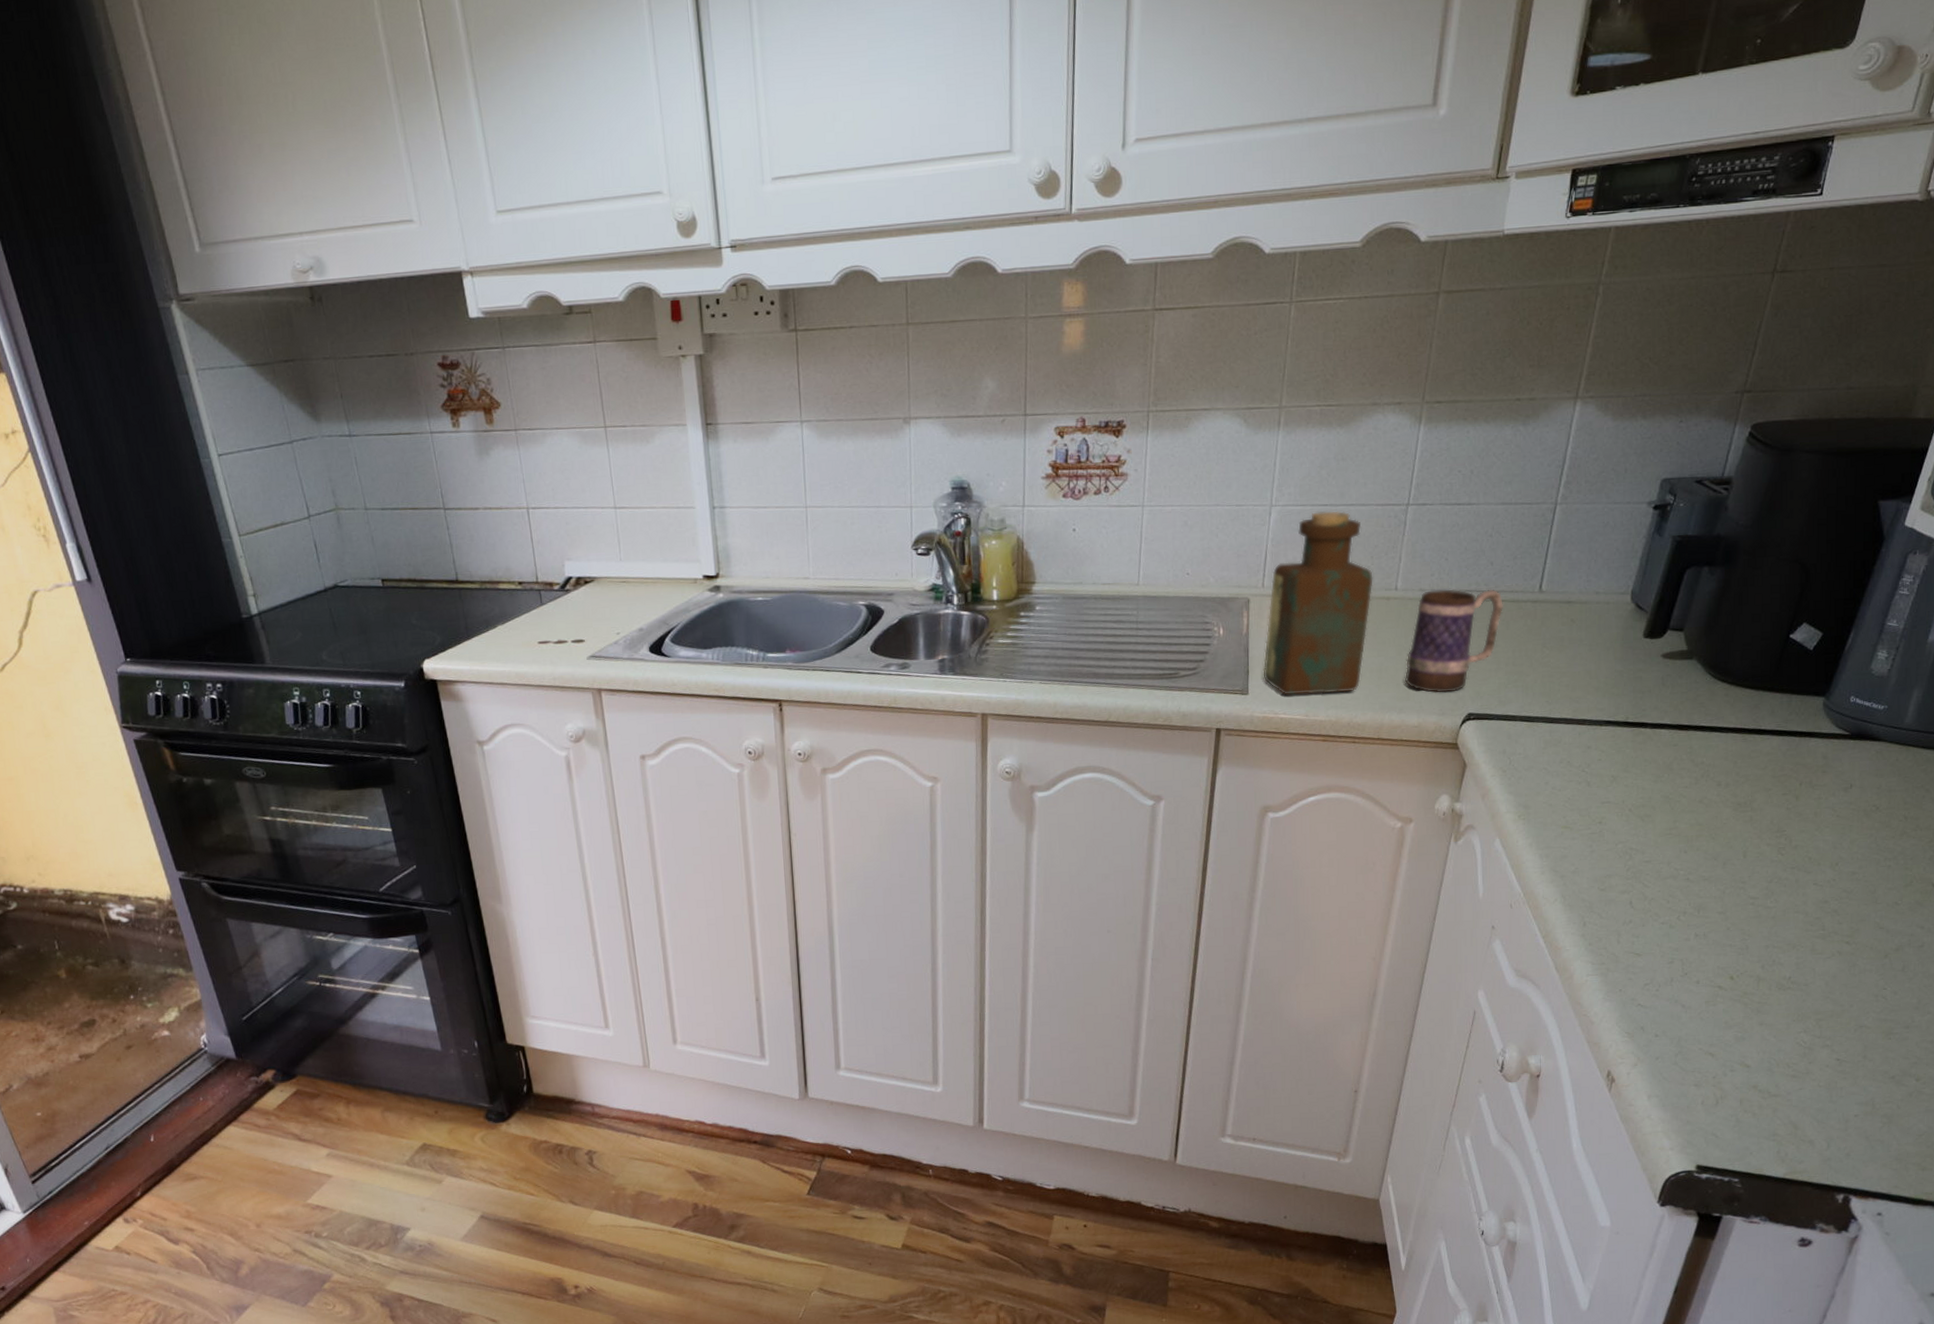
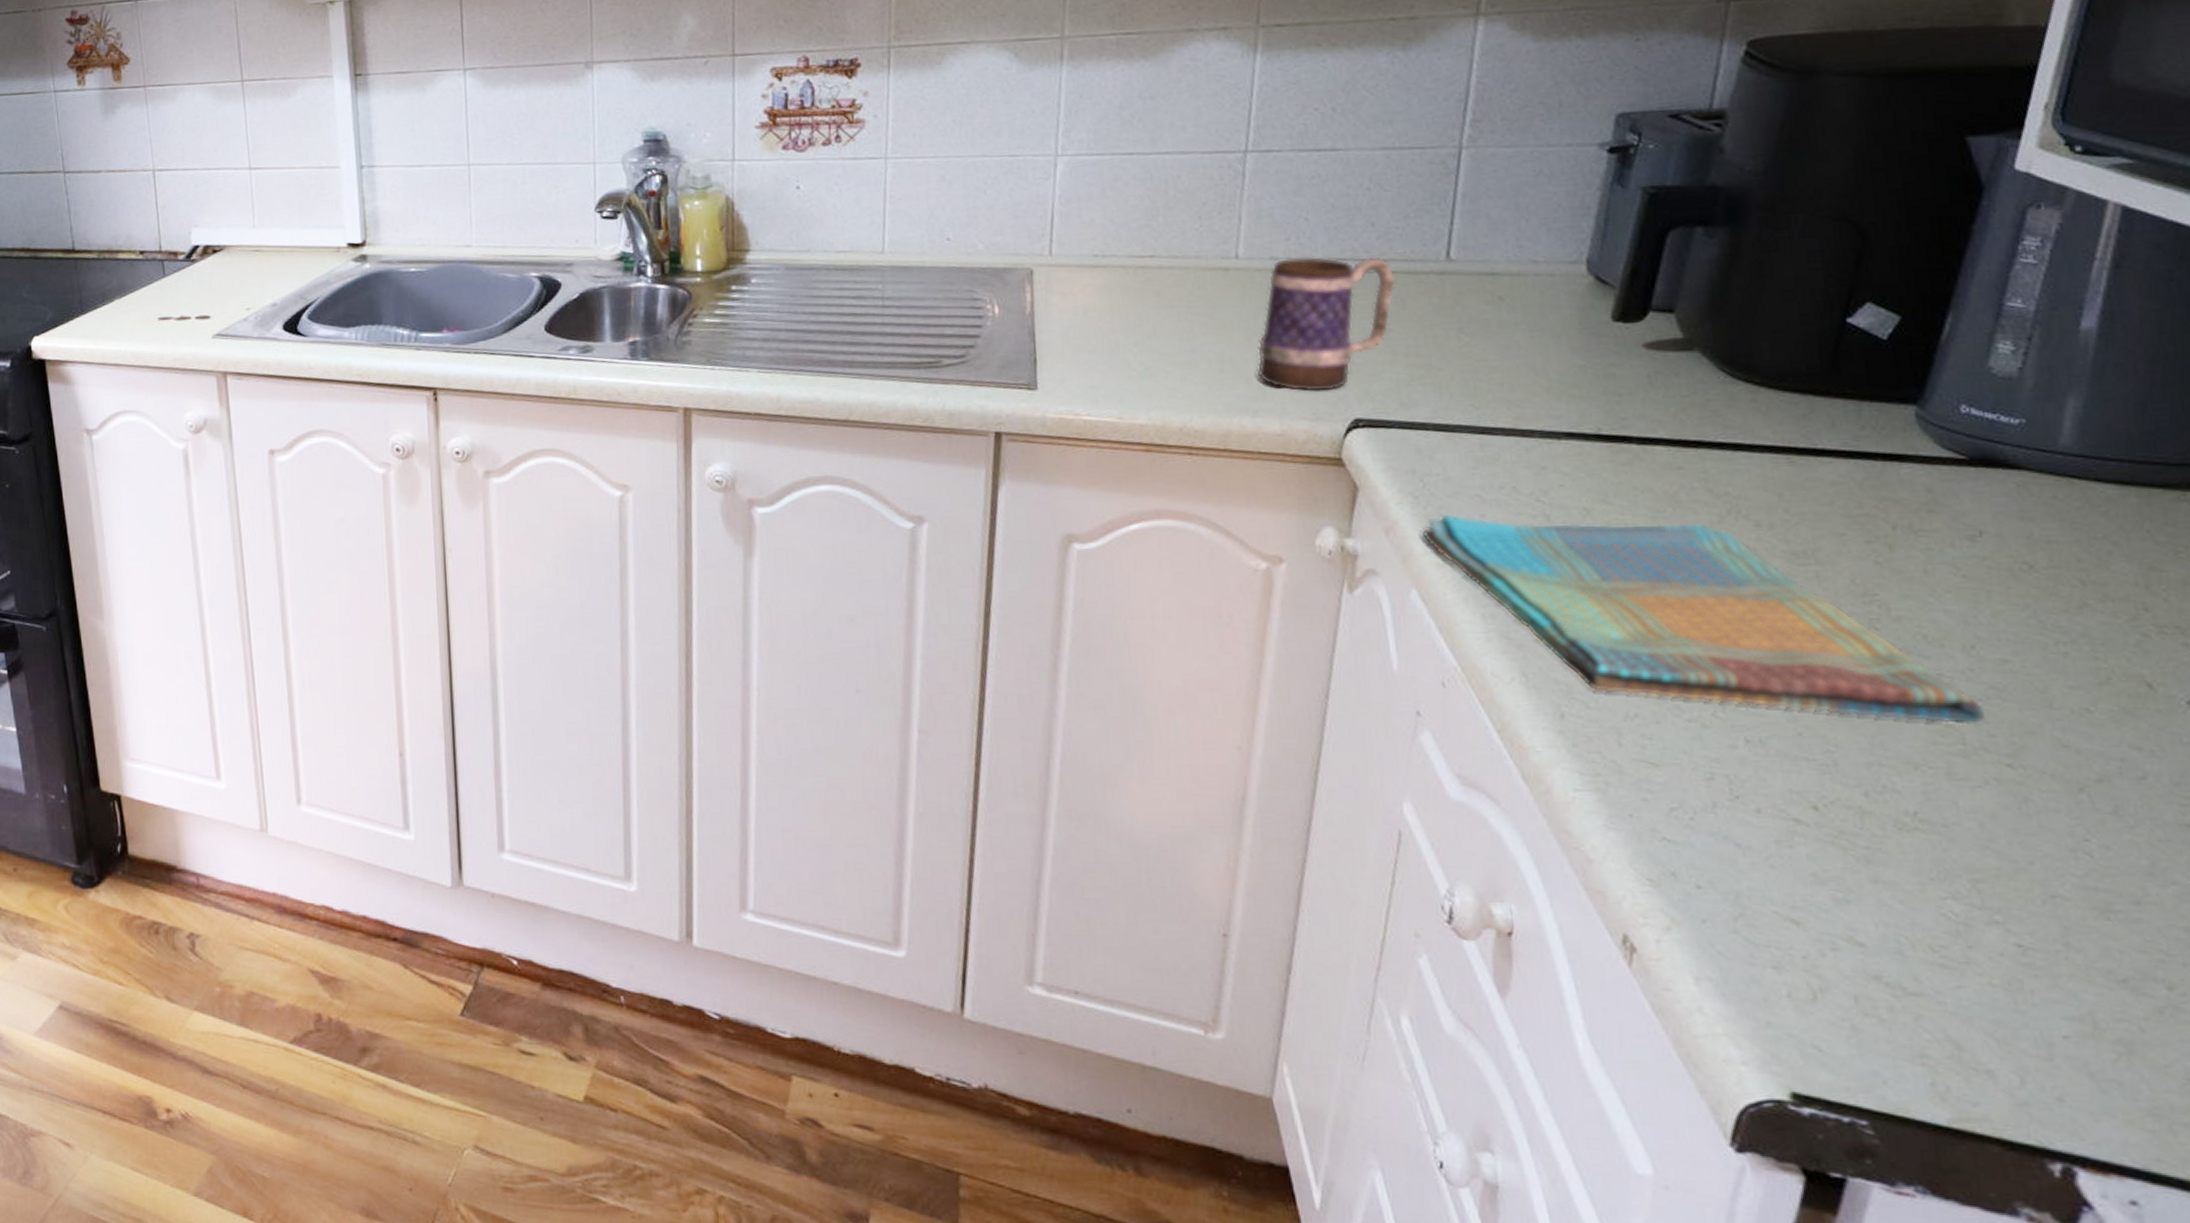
bottle: present [1263,511,1373,695] -> none [1055,160,1204,392]
dish towel: none [1506,782,1839,917] -> present [1422,514,1986,725]

